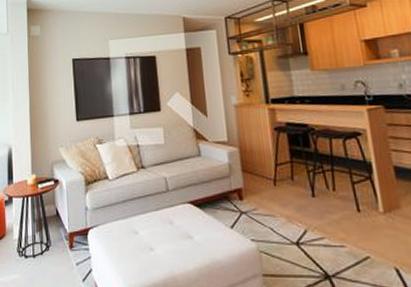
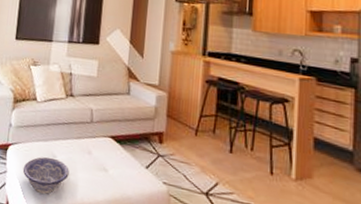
decorative bowl: none [106,234,154,273] -> present [22,157,69,194]

